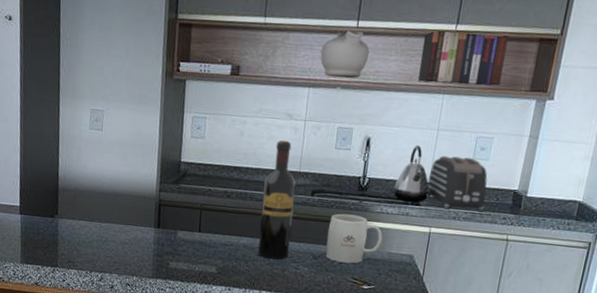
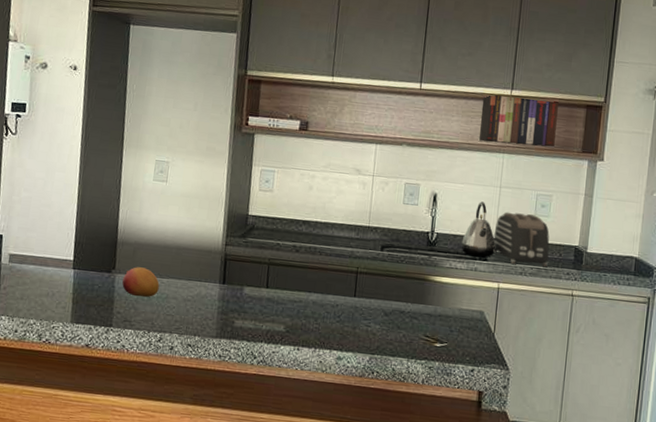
fruit: none [65,212,99,240] -> present [122,267,160,297]
wine bottle: present [257,140,296,260] -> none [327,194,366,317]
teapot: present [320,29,370,79] -> none [386,91,433,137]
mug: present [325,213,383,264] -> none [396,268,453,321]

